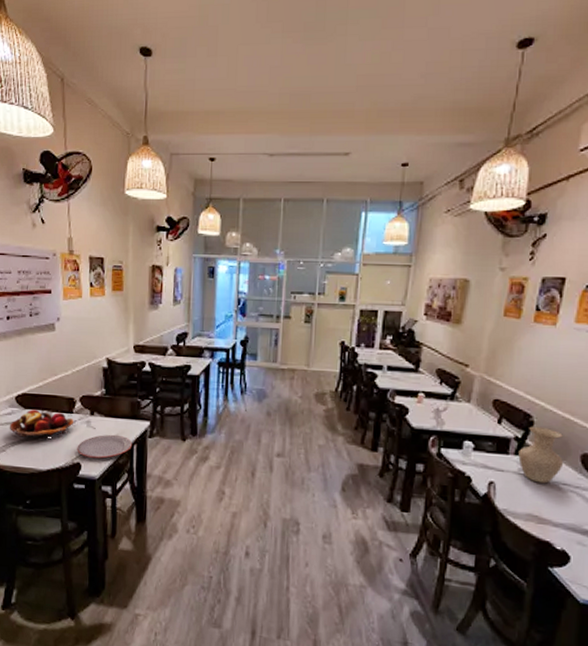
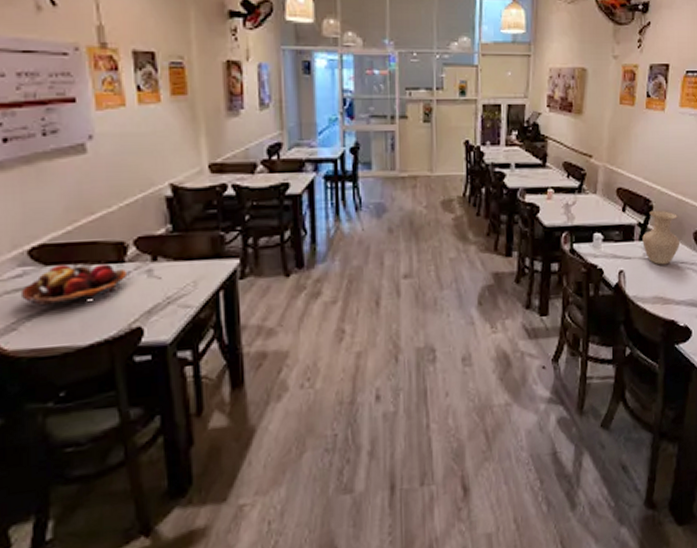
plate: present [77,434,133,459] -> none [135,281,218,318]

